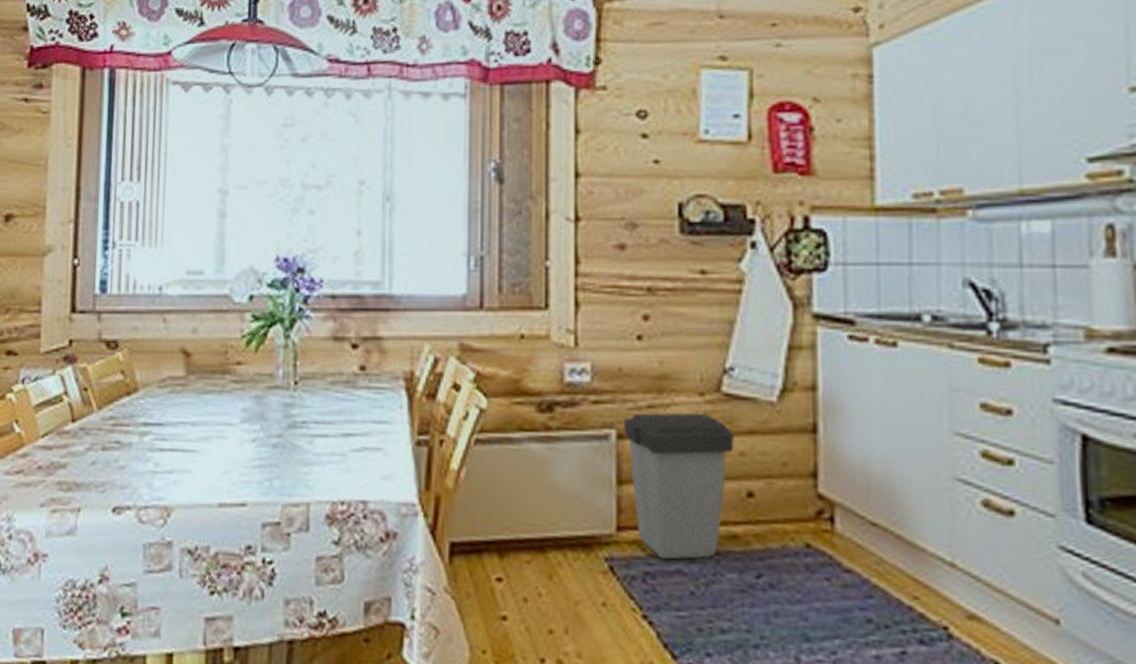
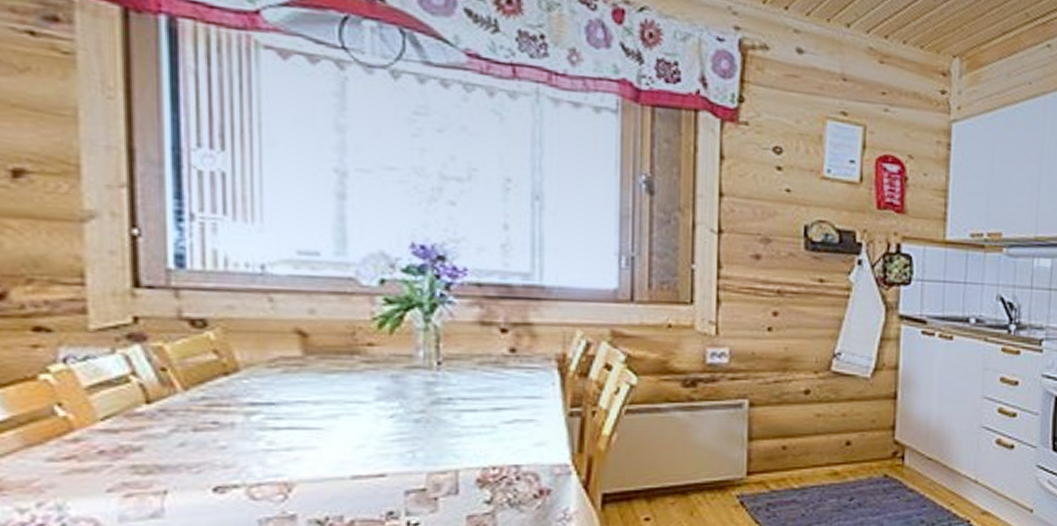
trash can: present [624,412,734,560] -> none [755,386,839,493]

